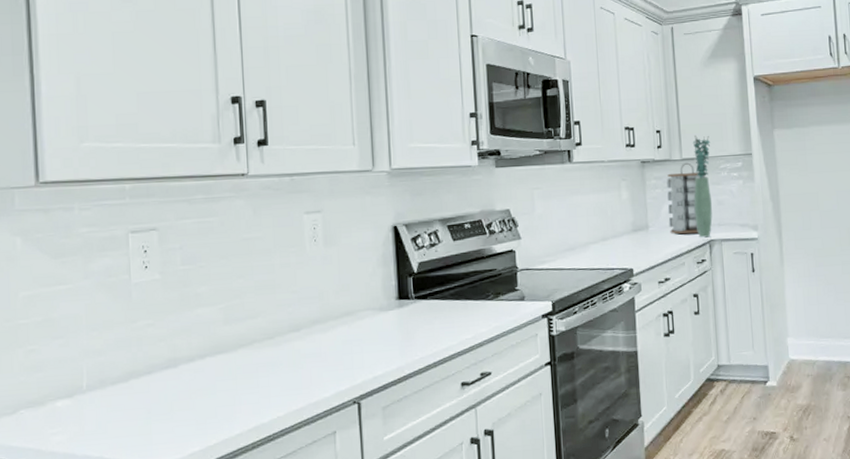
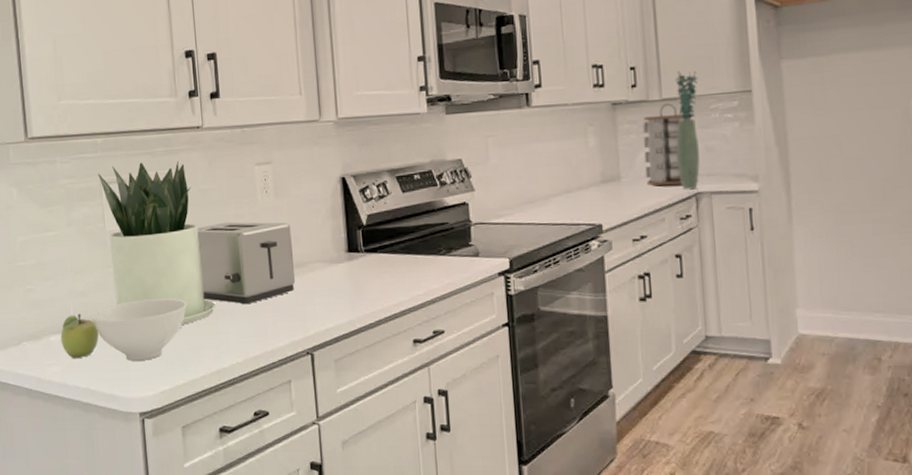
fruit: none [69,374,117,426] -> present [60,313,99,359]
bowl: none [109,353,224,423] -> present [91,298,188,361]
planter: none [124,208,257,381] -> present [98,160,216,325]
toaster: none [238,271,344,356] -> present [197,221,296,305]

